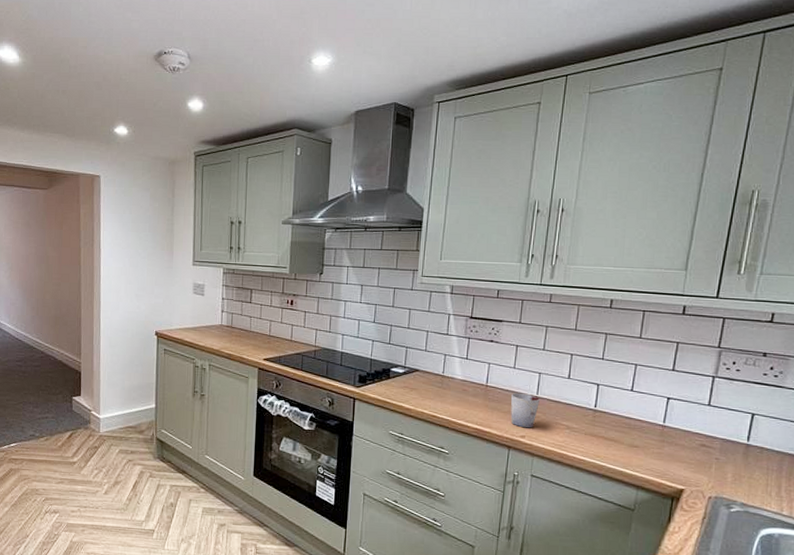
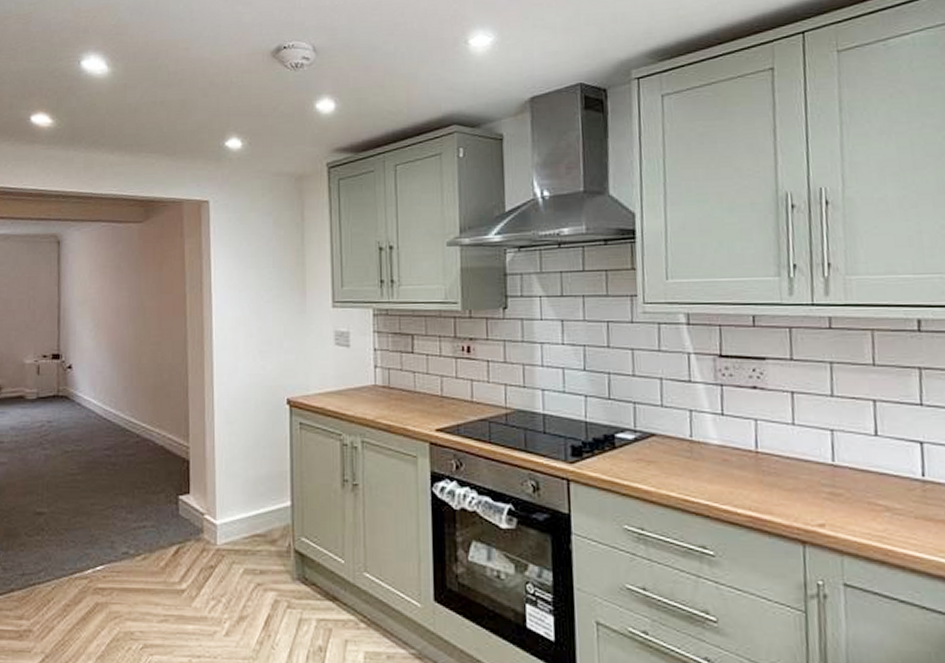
cup: present [510,392,540,428] -> none [794,460,839,513]

